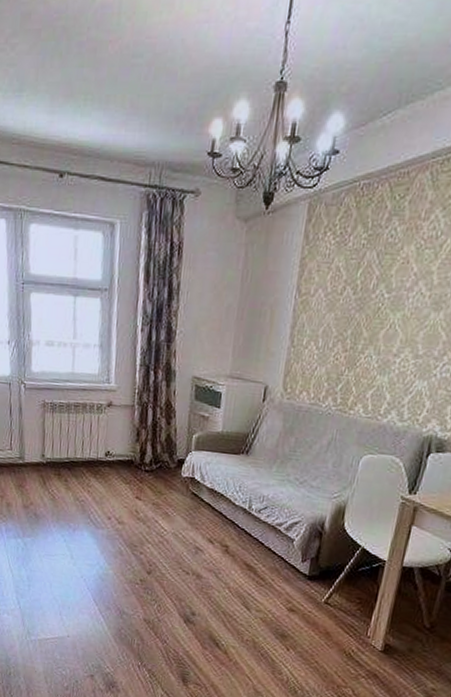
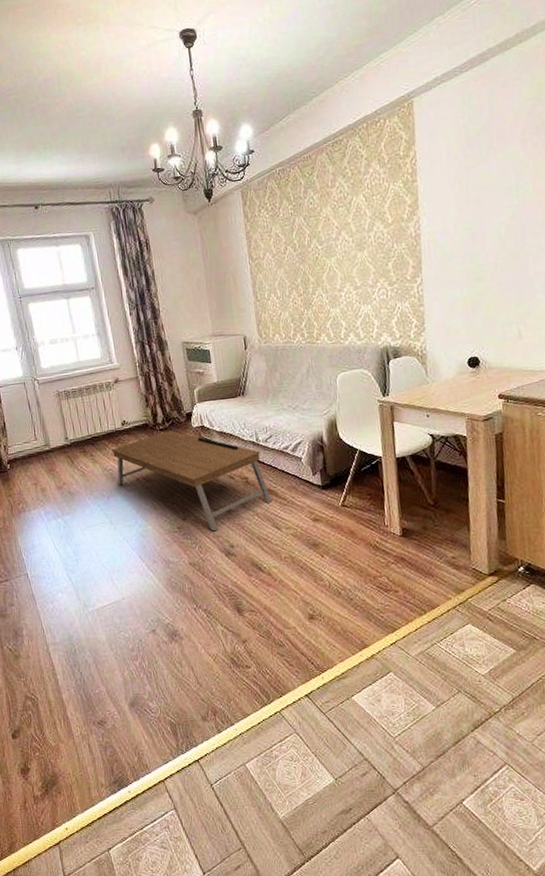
coffee table: none [87,473,250,594] -> present [111,430,272,532]

